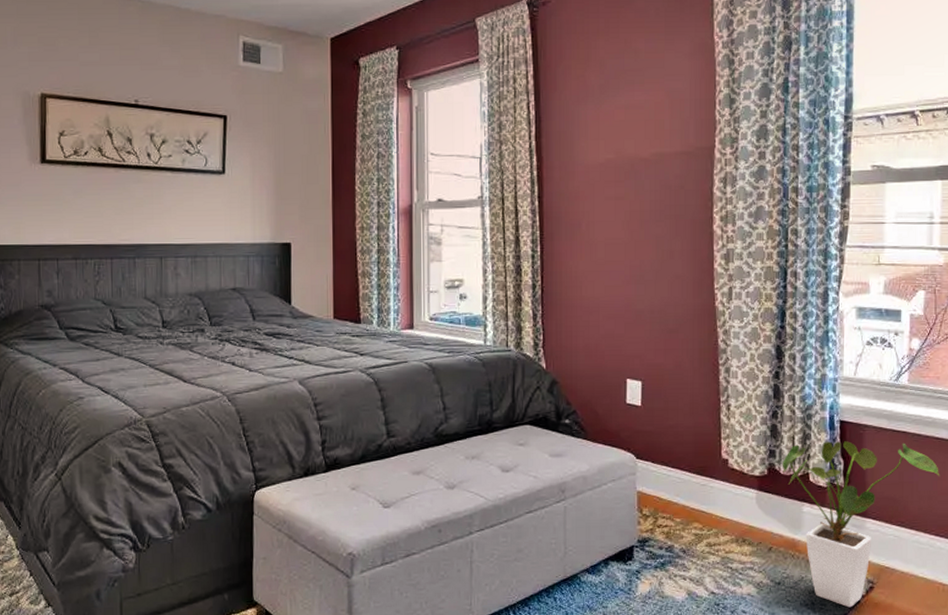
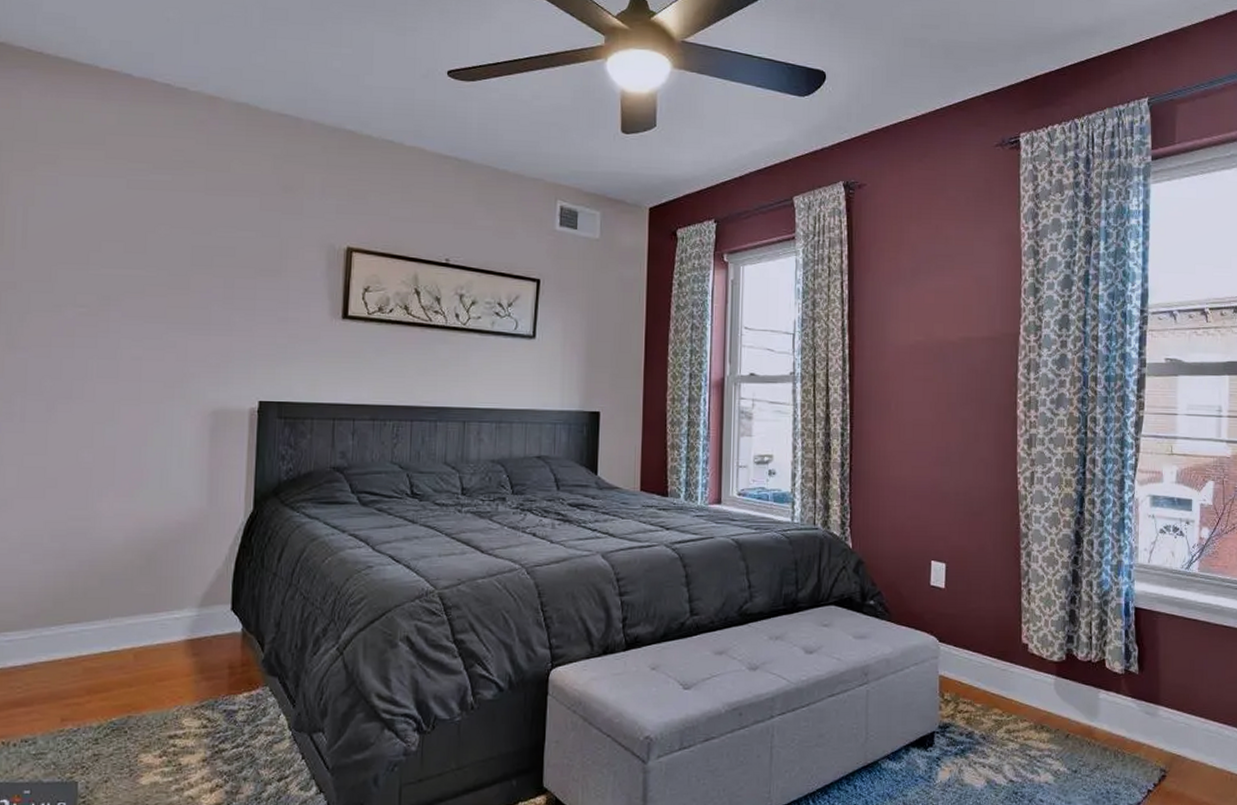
house plant: present [783,441,939,608] -> none [1080,628,1227,797]

